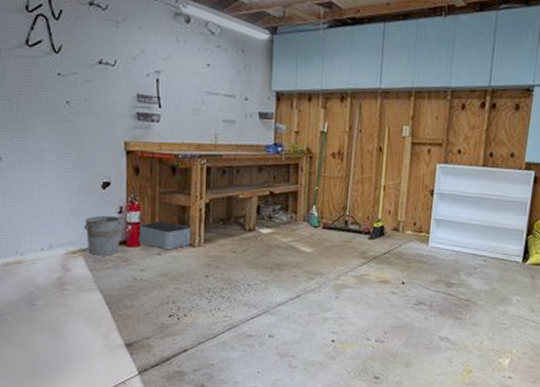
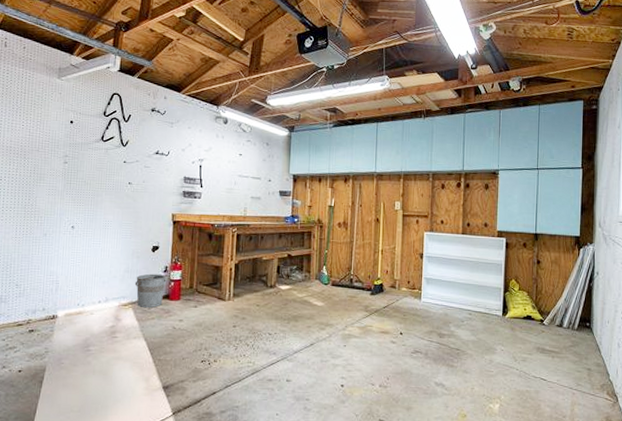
storage bin: present [138,221,191,249] -> none [179,279,223,302]

